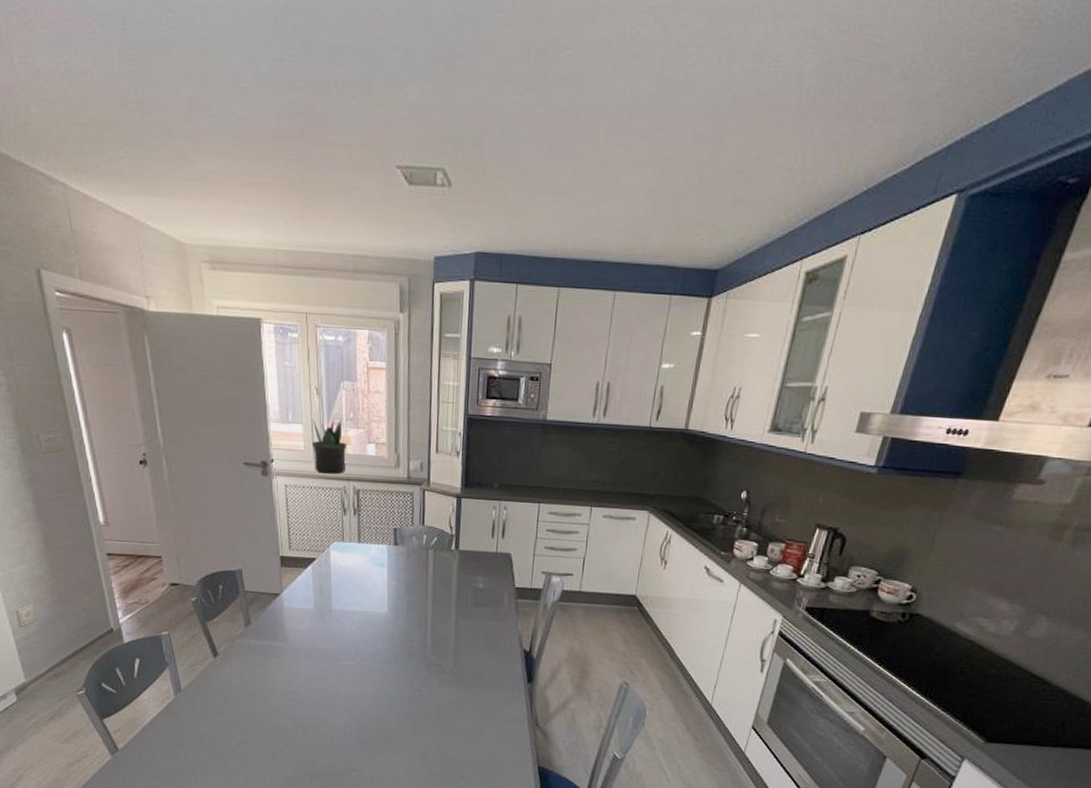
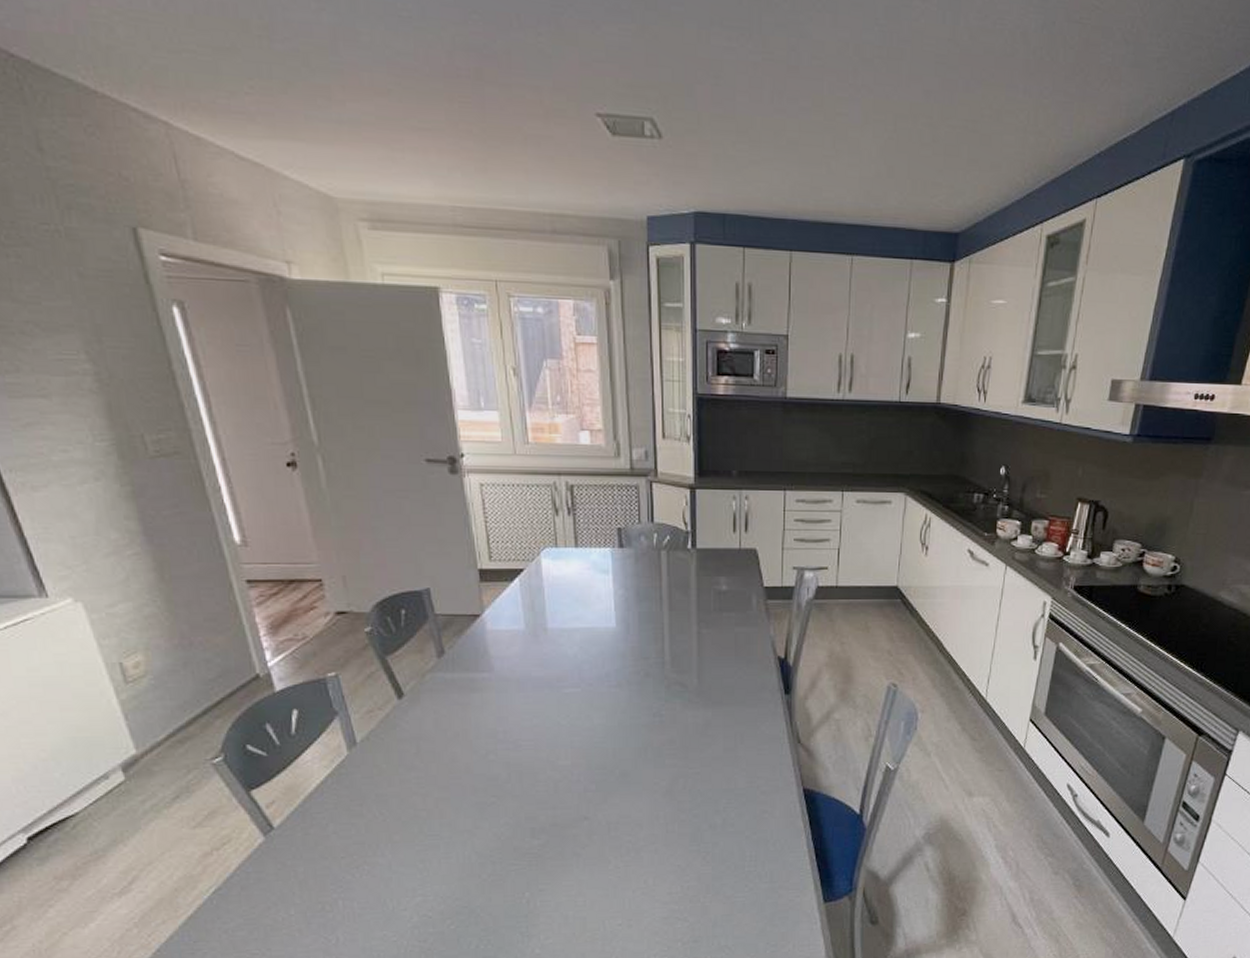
planter: present [311,418,348,474] -> none [510,403,556,468]

